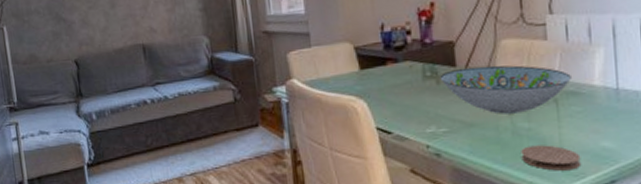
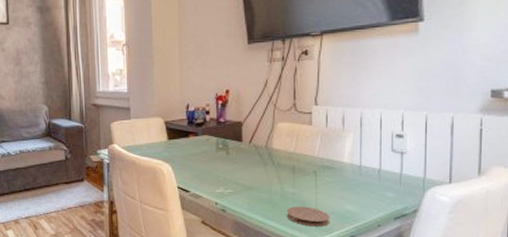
decorative bowl: present [439,65,571,114] -> none [229,142,328,181]

